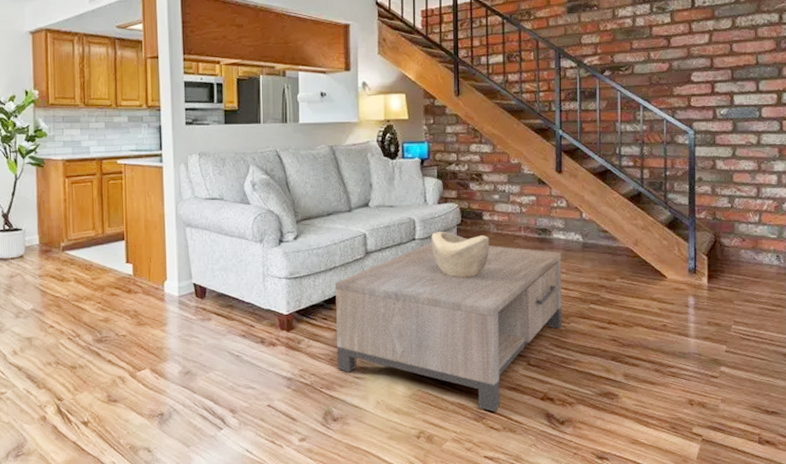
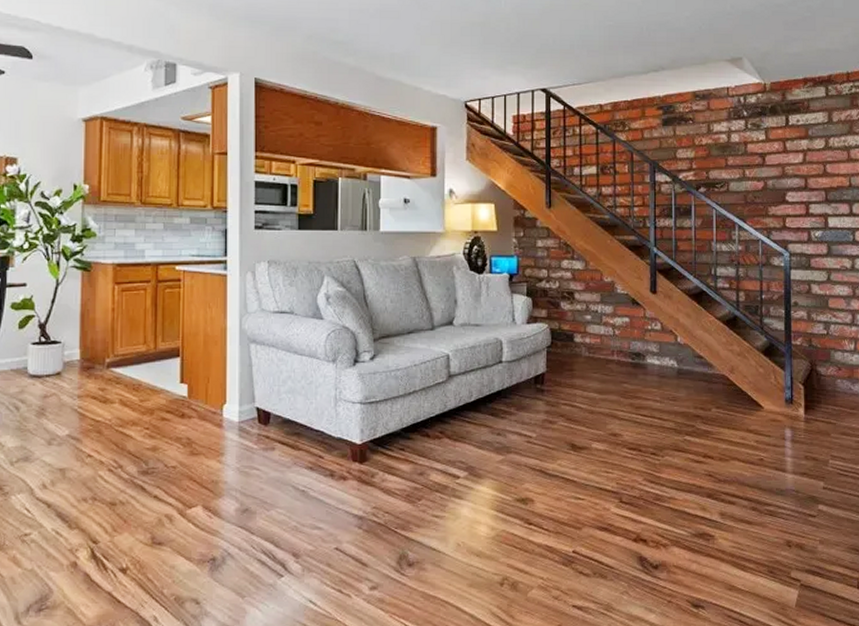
coffee table: present [334,243,563,412] -> none [414,366,657,556]
decorative bowl: present [431,232,490,278] -> none [519,354,581,405]

